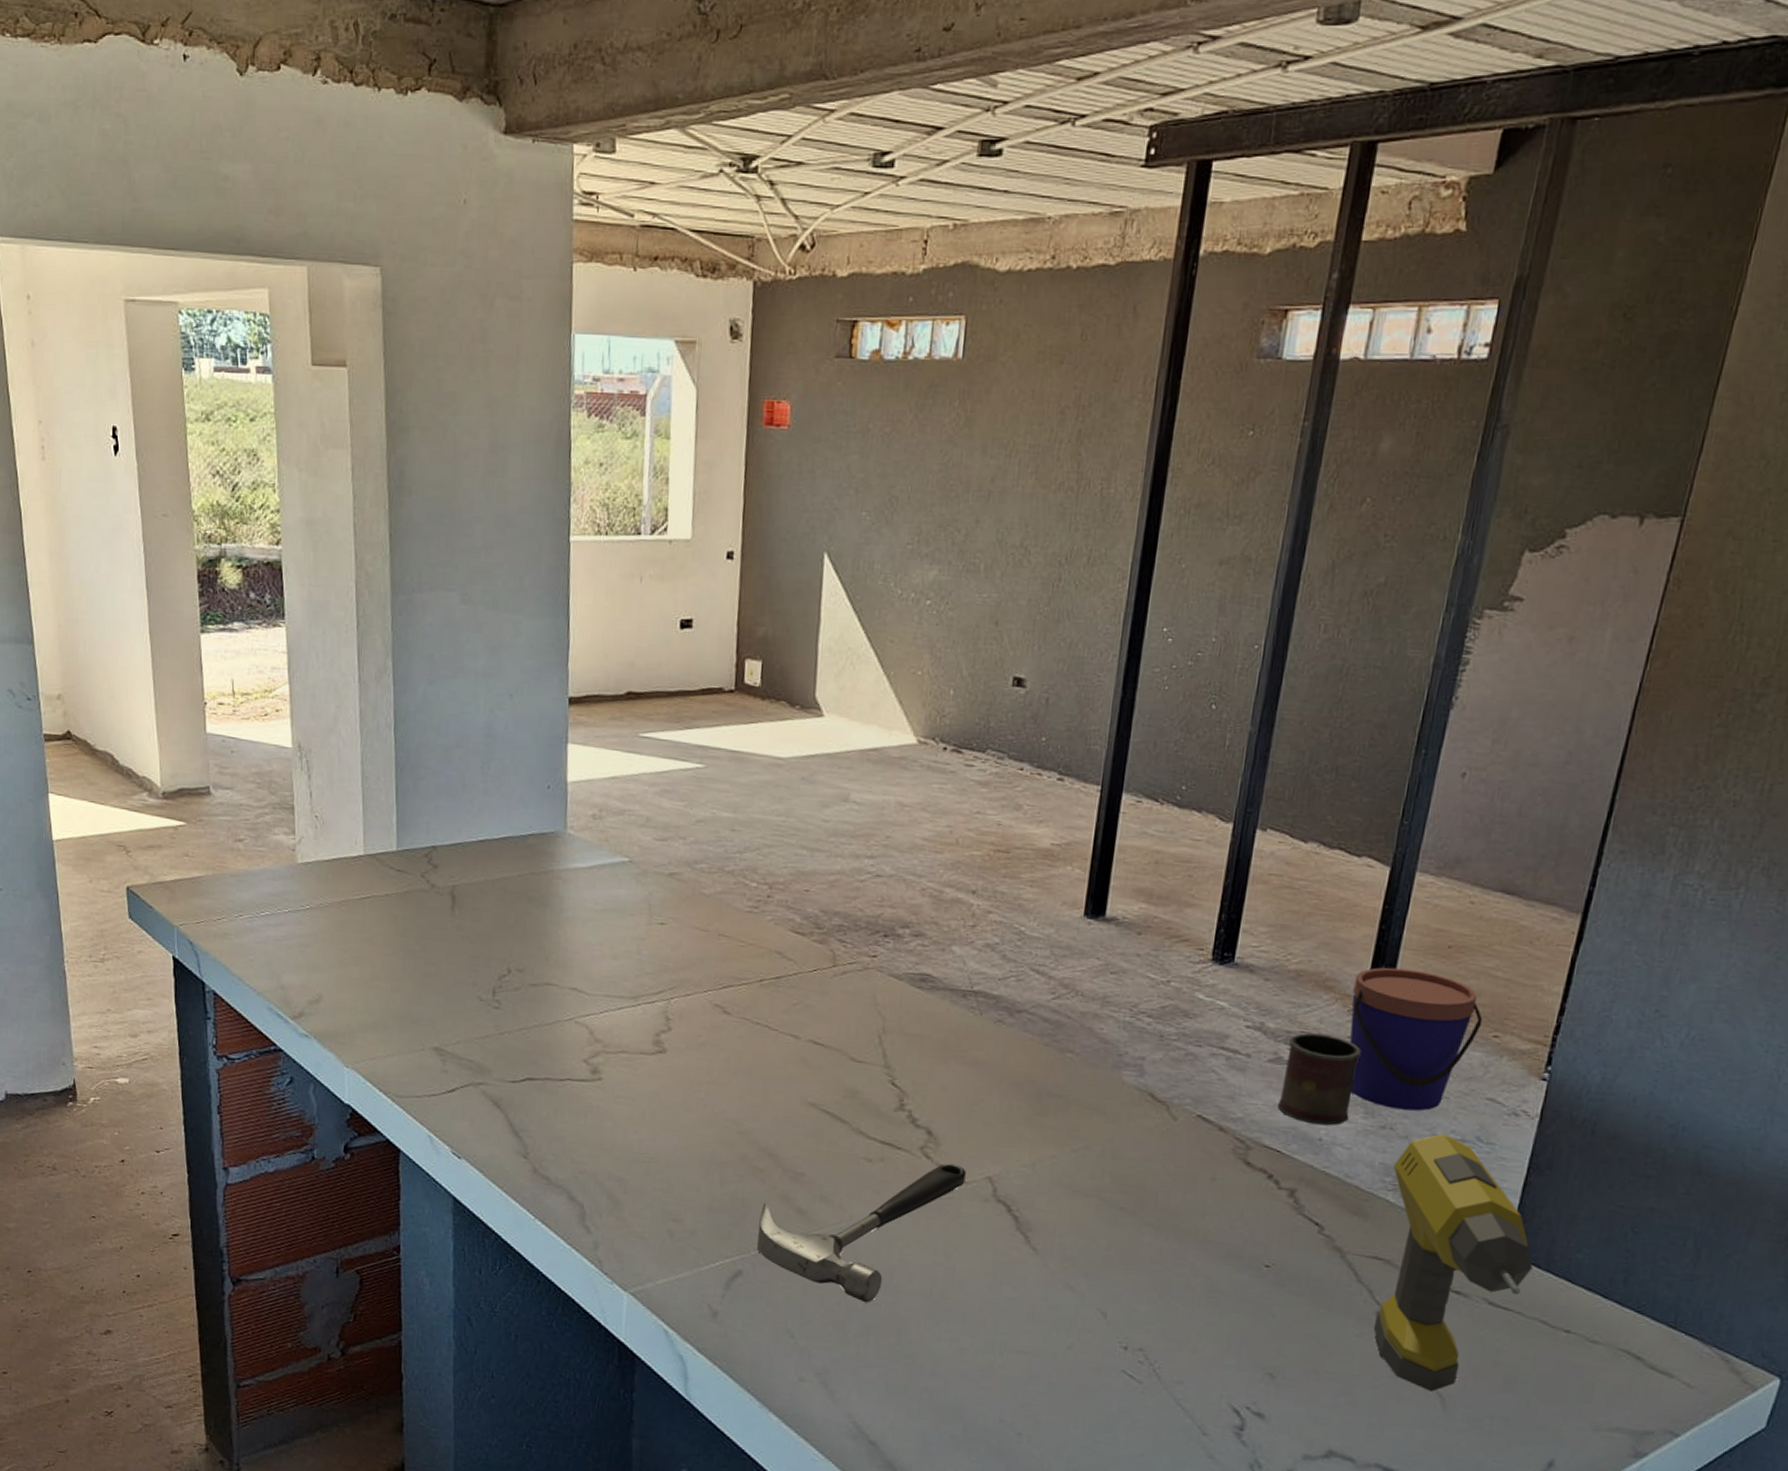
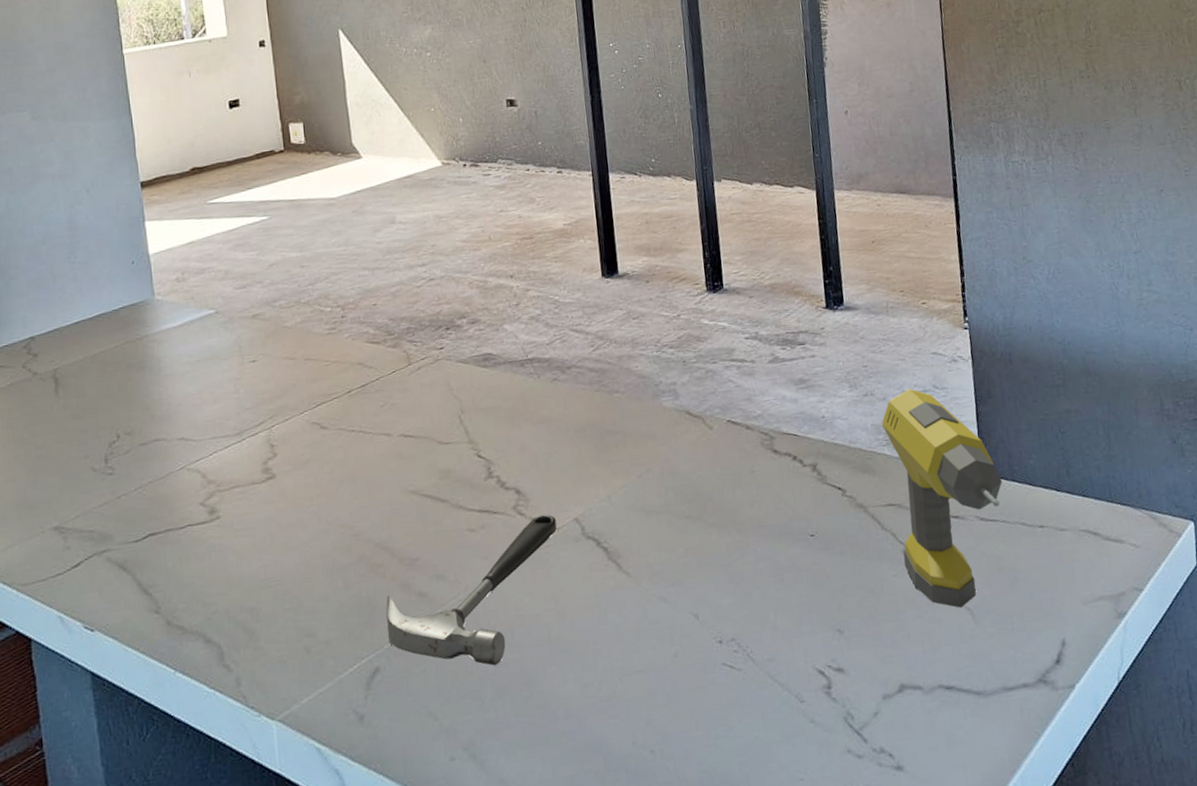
paint can: present [1278,1033,1362,1126] -> none [780,330,839,407]
bucket: present [1349,967,1483,1111] -> none [813,264,912,379]

